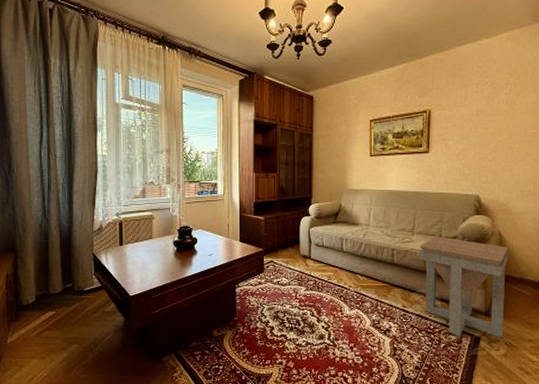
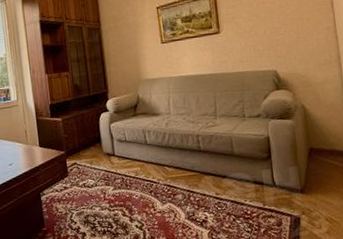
side table: present [419,236,509,338] -> none [224,116,323,219]

